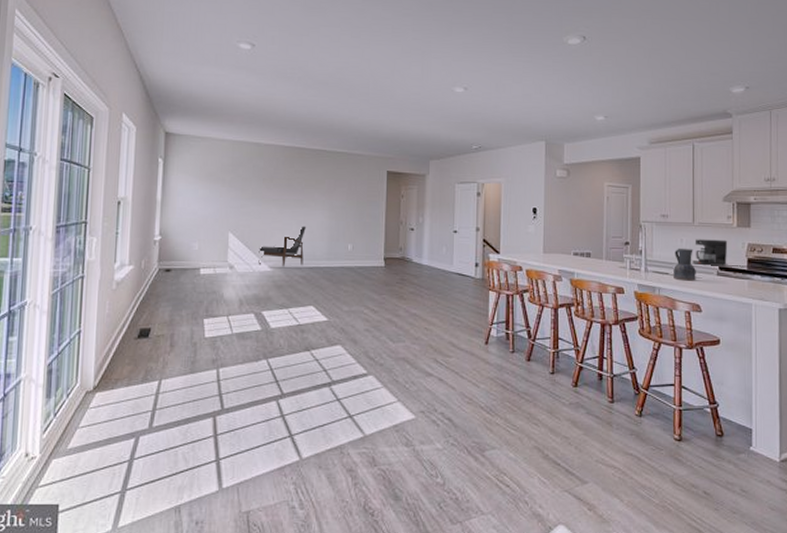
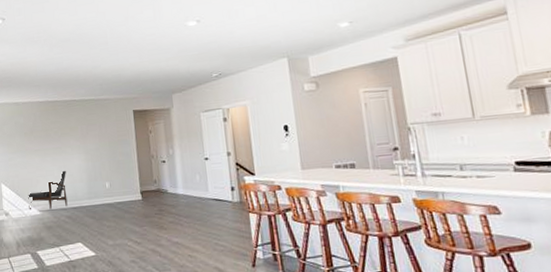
vase: present [672,248,696,281] -> none [455,145,488,182]
coffee maker: present [692,239,728,266] -> none [478,131,525,163]

